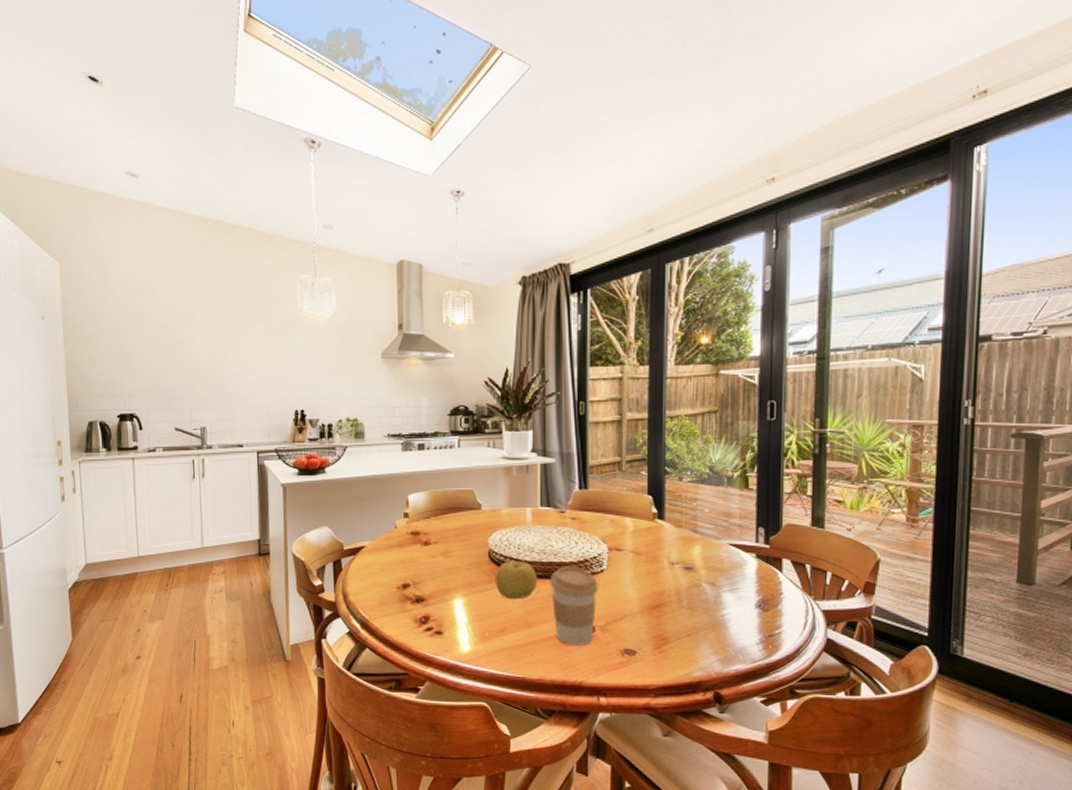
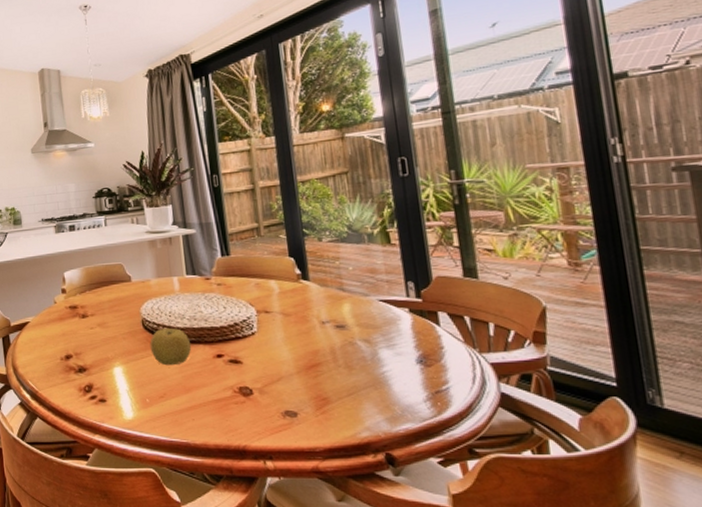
coffee cup: present [549,566,599,646] -> none [203,330,253,409]

